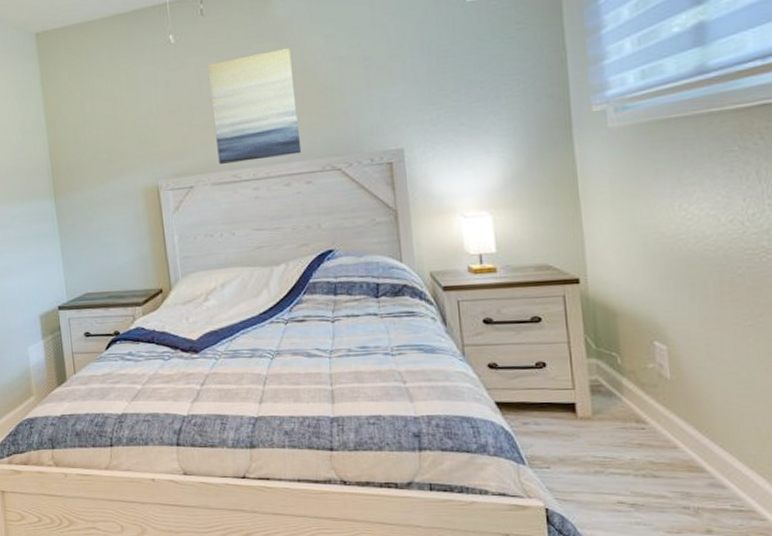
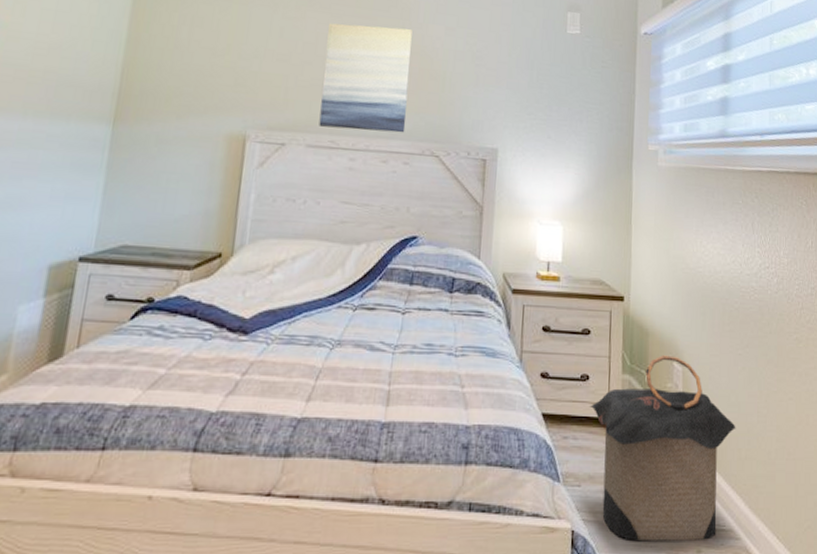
laundry hamper: none [551,334,751,520] -> present [590,355,736,542]

